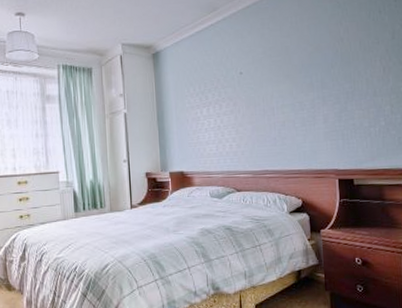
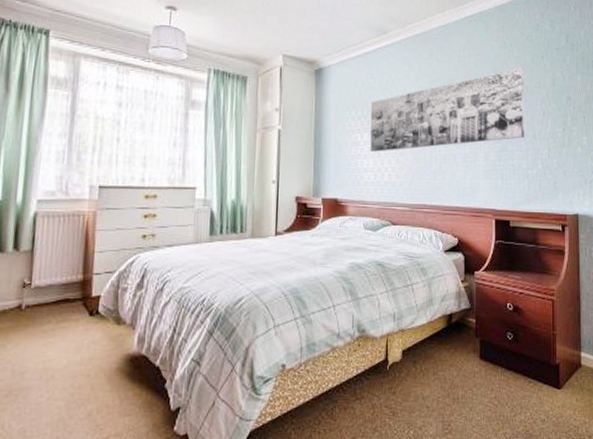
wall art: none [207,24,364,125] -> present [370,67,524,152]

